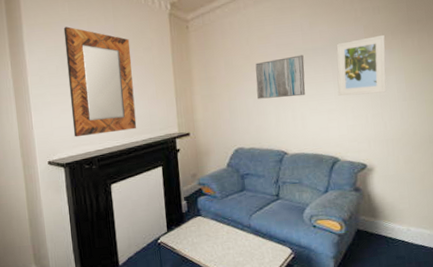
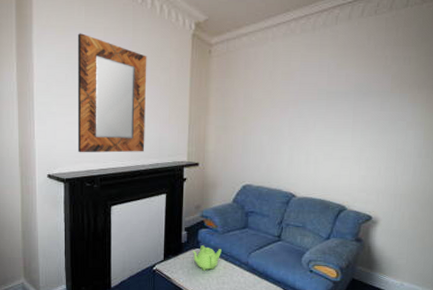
teapot: none [194,213,223,239] -> present [192,245,222,272]
wall art: present [255,55,305,99] -> none [273,97,326,140]
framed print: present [336,34,387,96] -> none [354,87,411,146]

